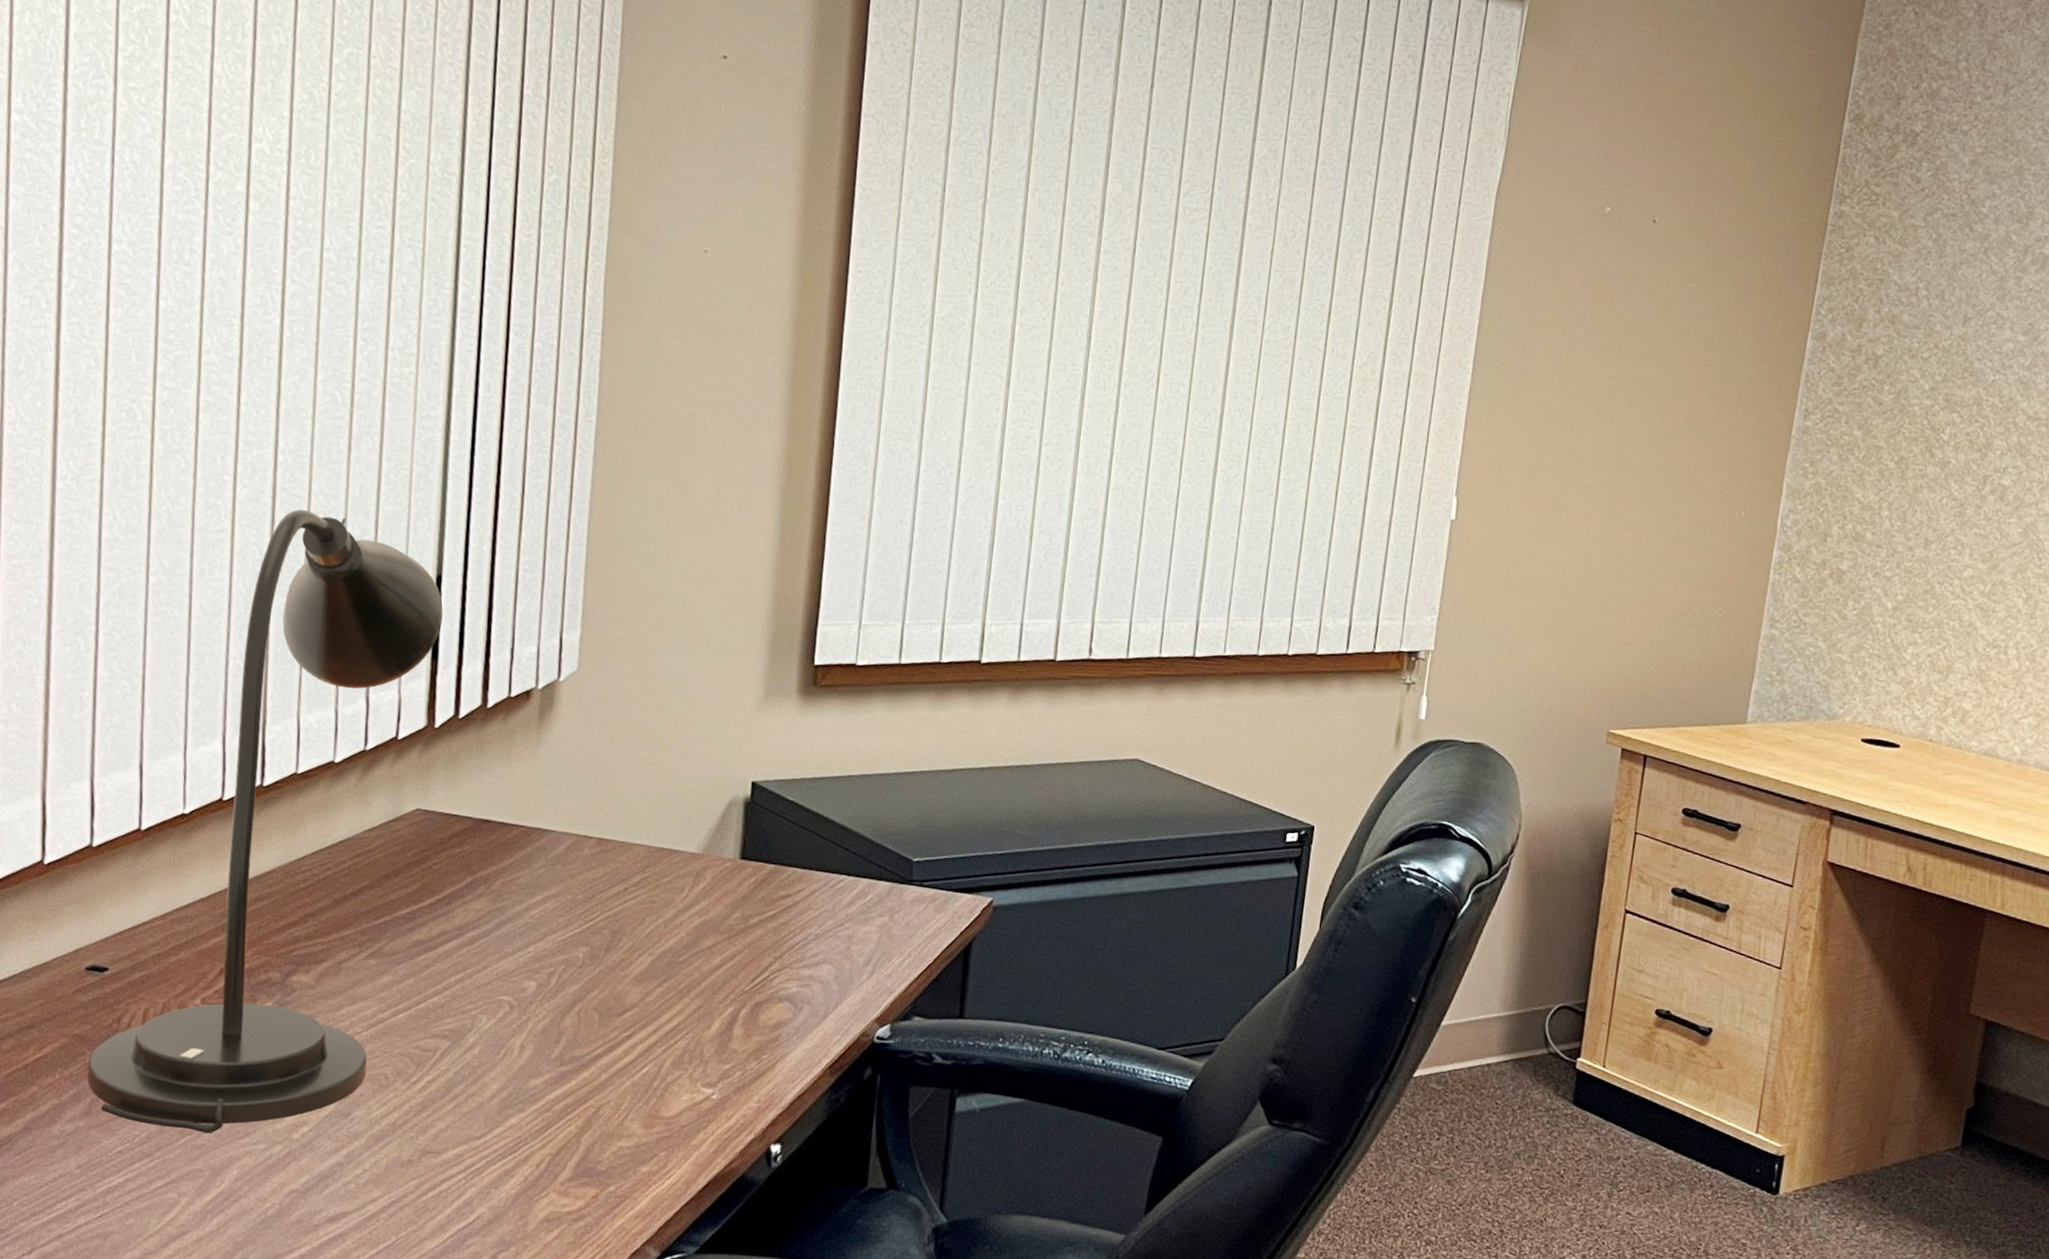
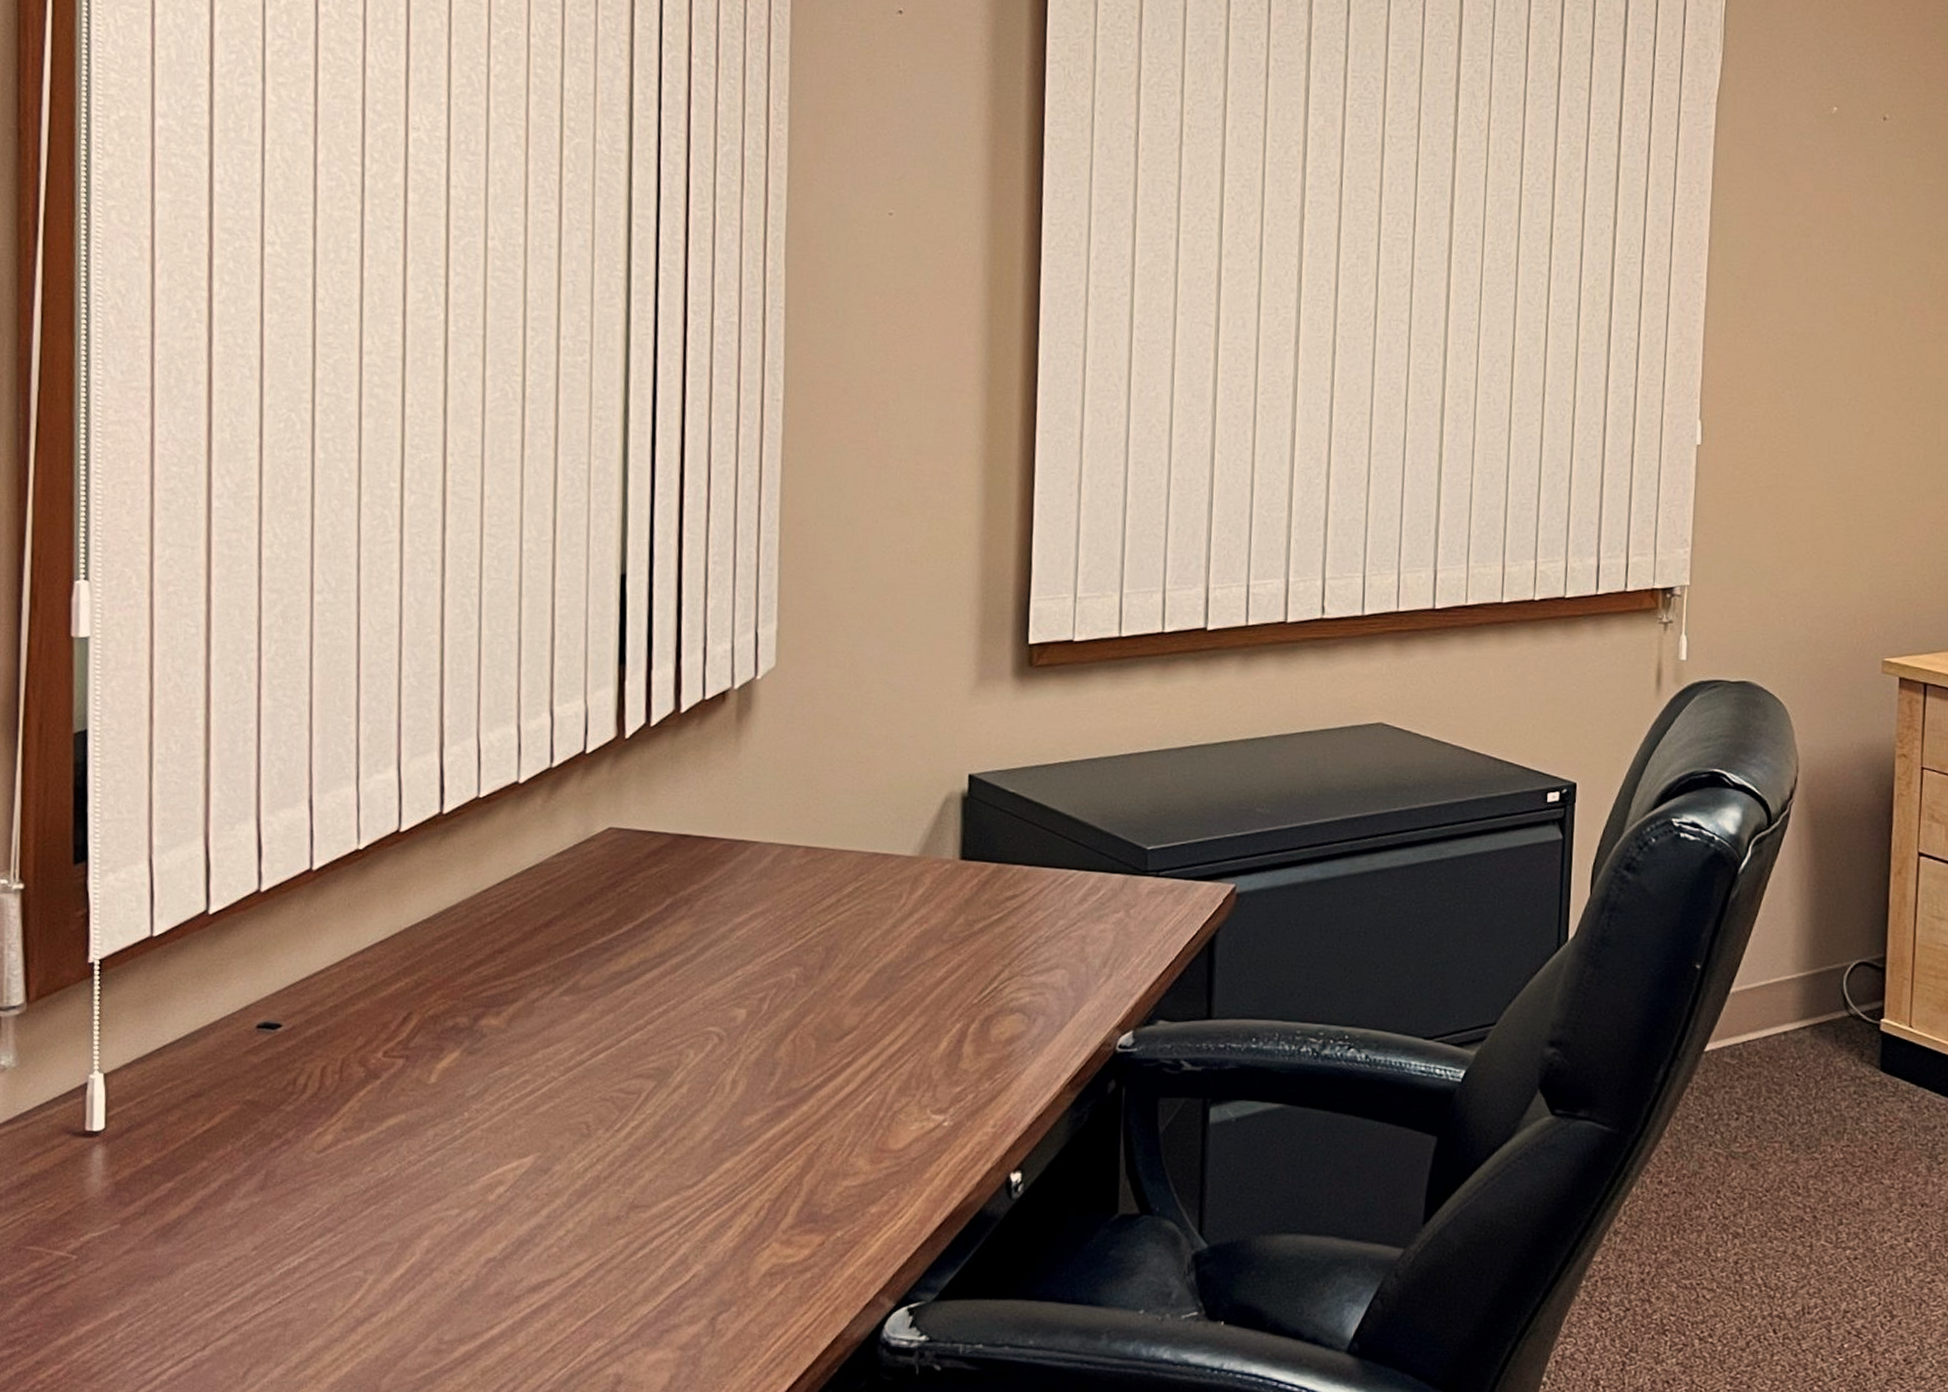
desk lamp: present [87,509,443,1134] -> none [262,513,629,1201]

